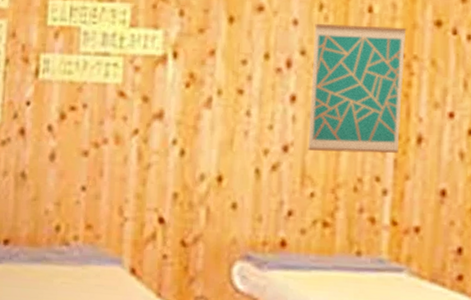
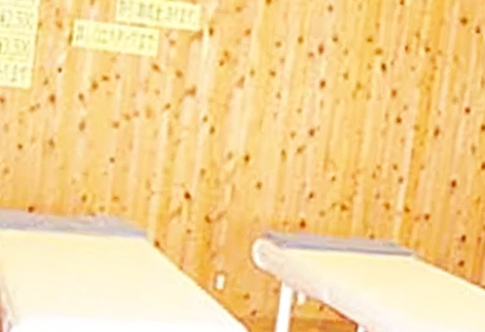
wall art: present [307,23,407,154] -> none [332,12,434,143]

